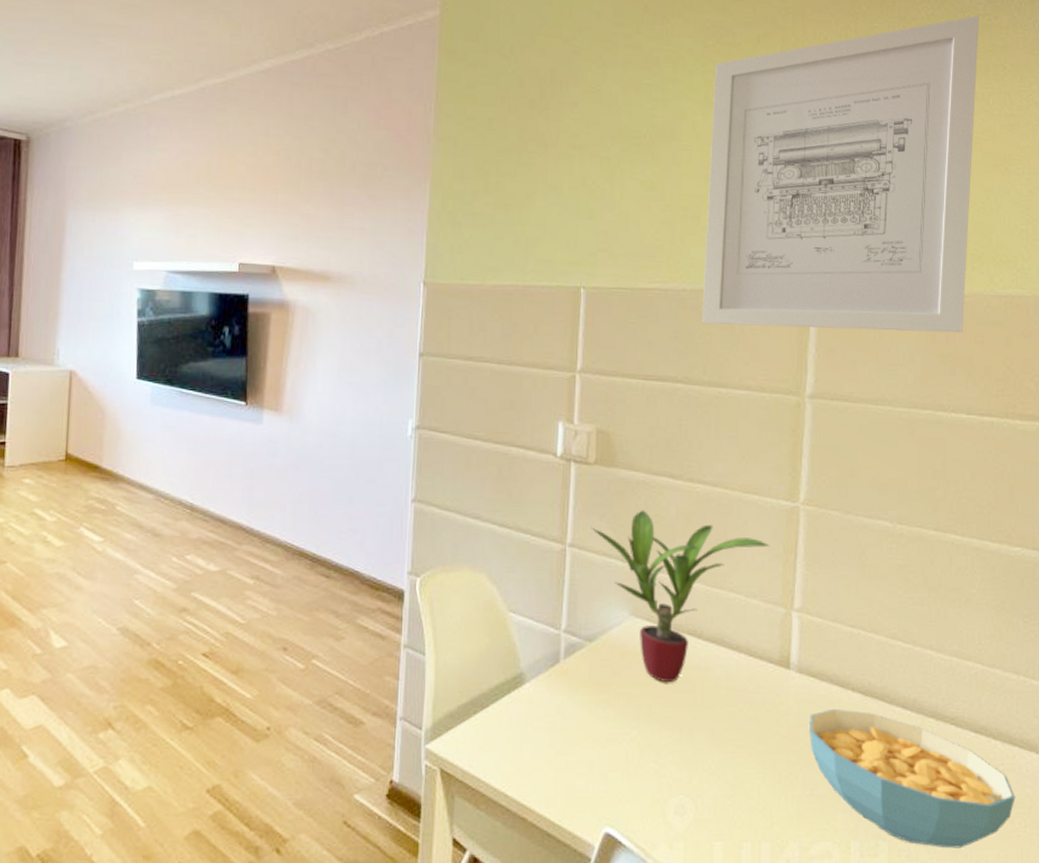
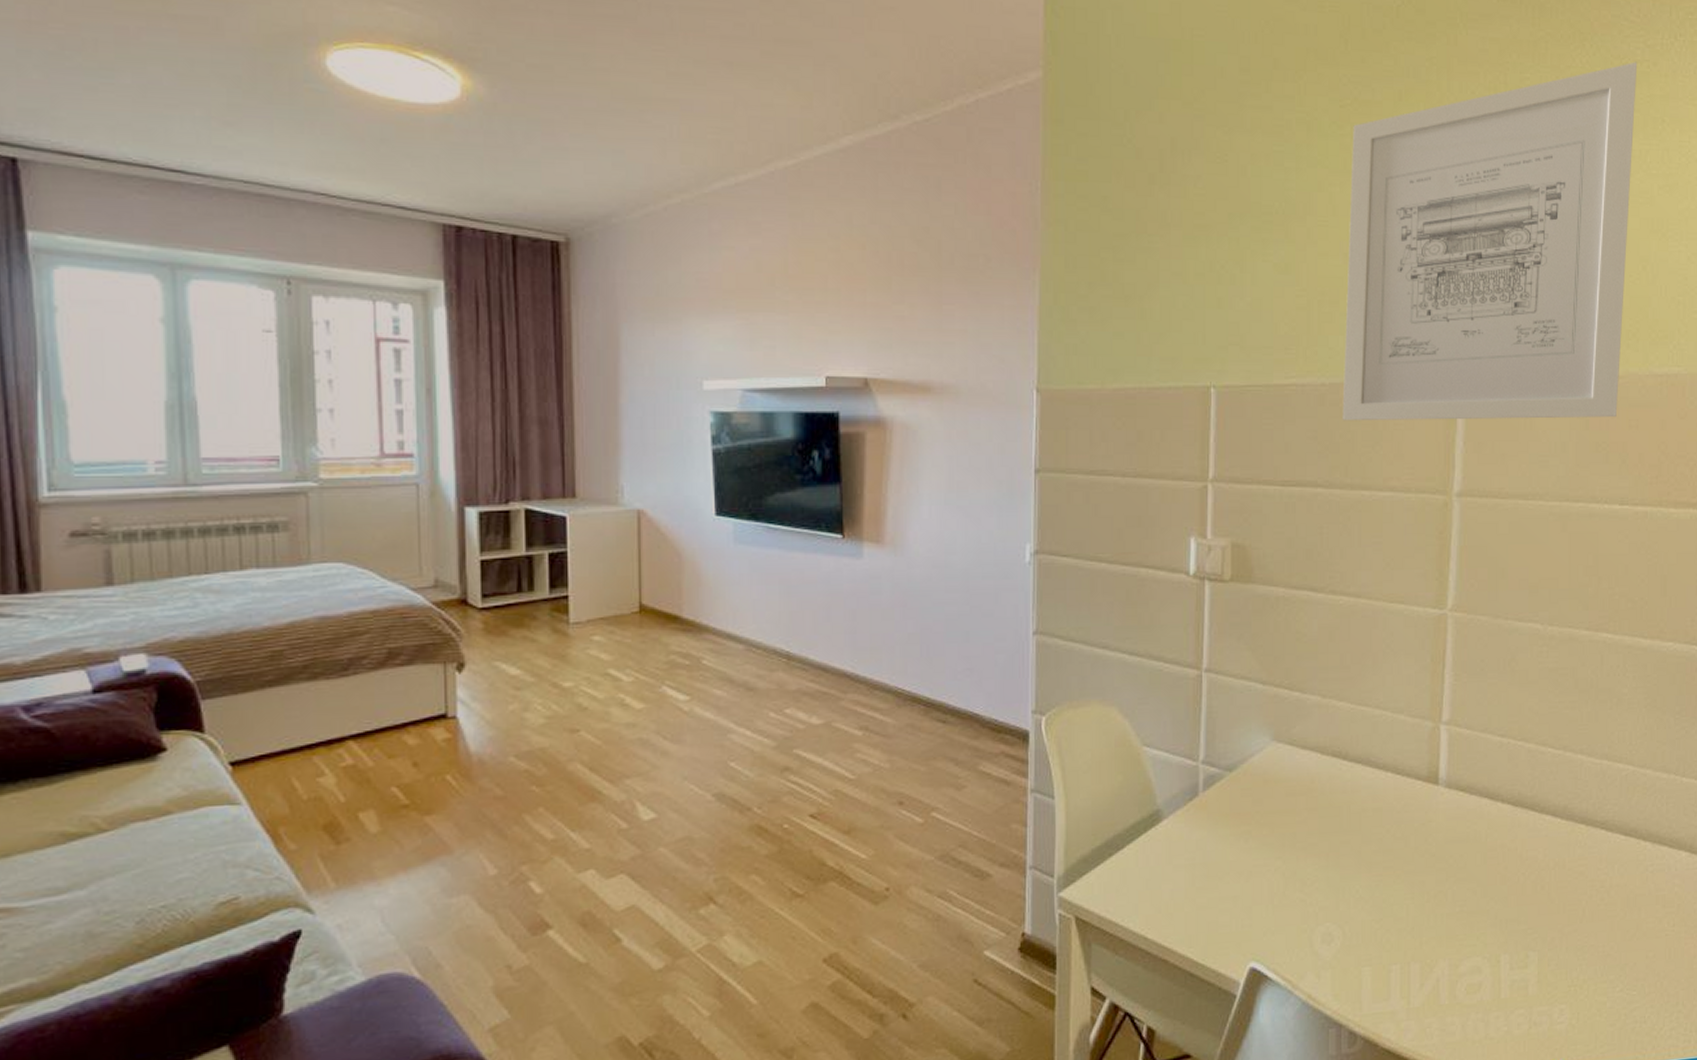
potted plant: present [591,510,770,683] -> none [1228,628,1417,809]
cereal bowl: present [810,708,1015,849] -> none [1459,821,1664,954]

